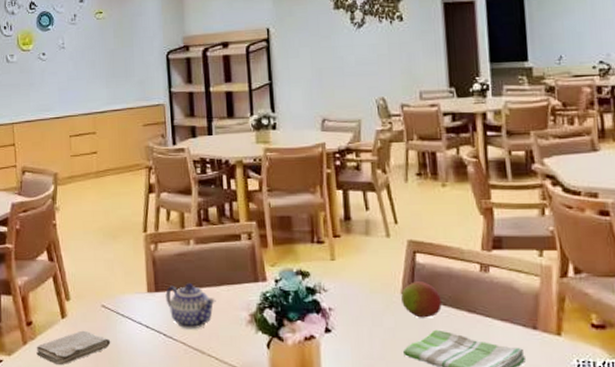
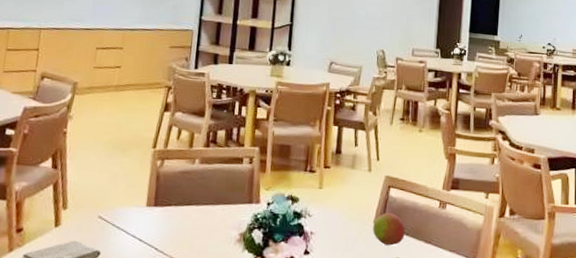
teapot: present [165,283,216,329] -> none [163,200,211,245]

